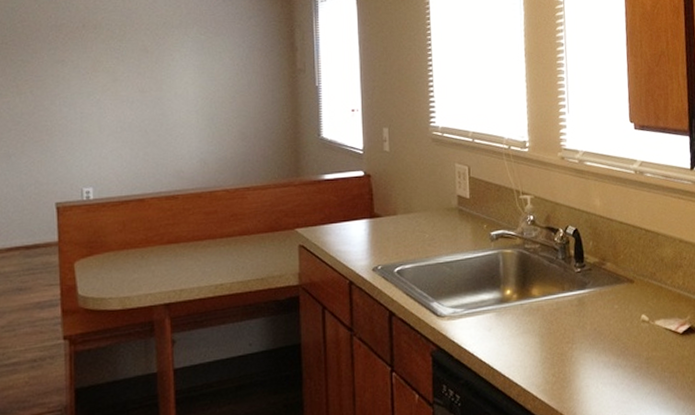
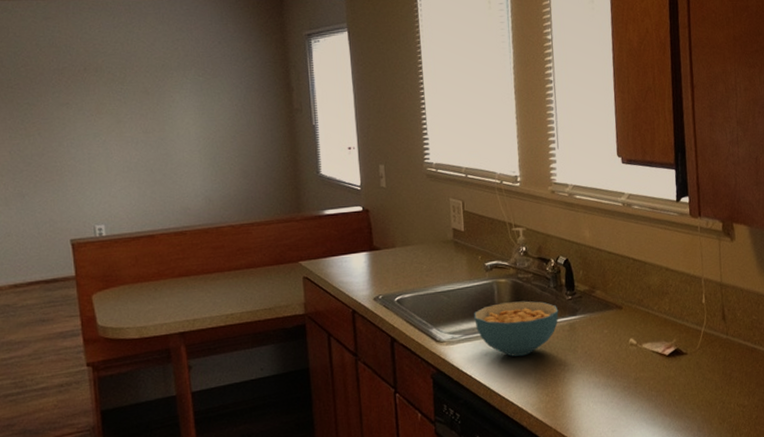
cereal bowl: none [478,273,567,333] -> present [474,301,559,357]

